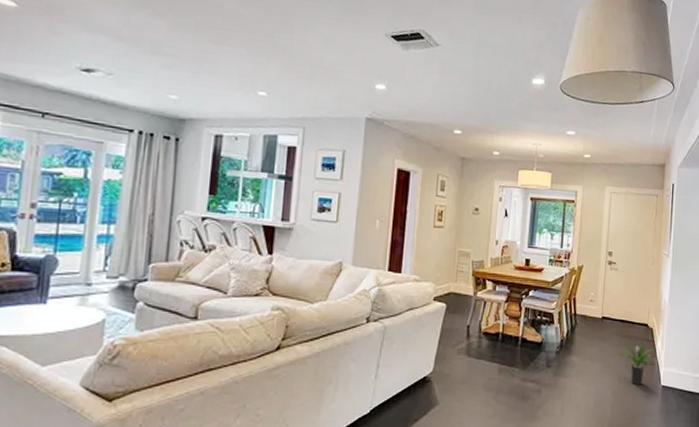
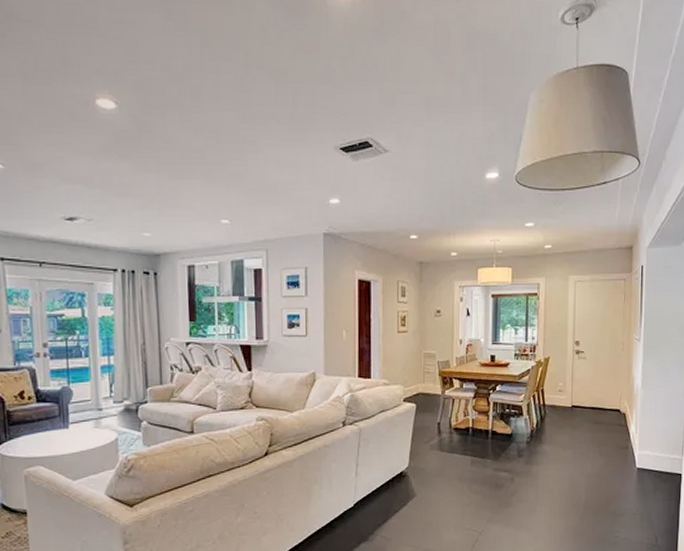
potted plant: present [619,343,656,386] -> none [591,428,630,469]

